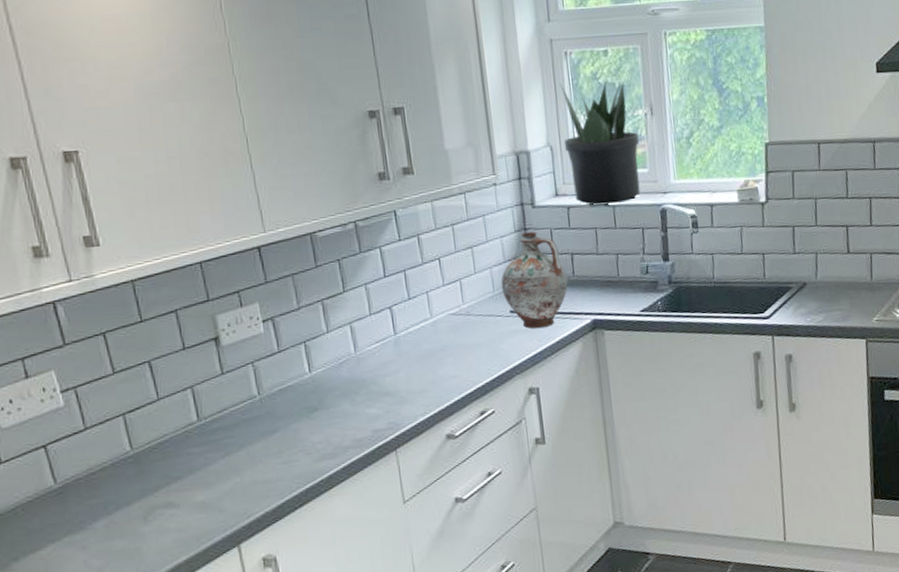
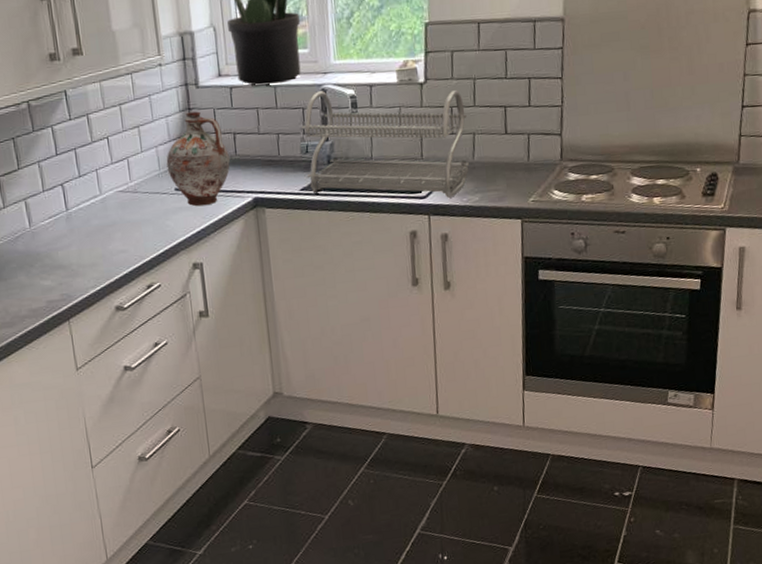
dish rack: none [641,209,812,318] -> present [301,89,469,198]

